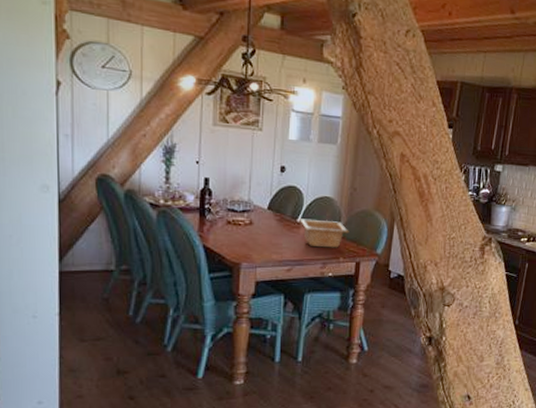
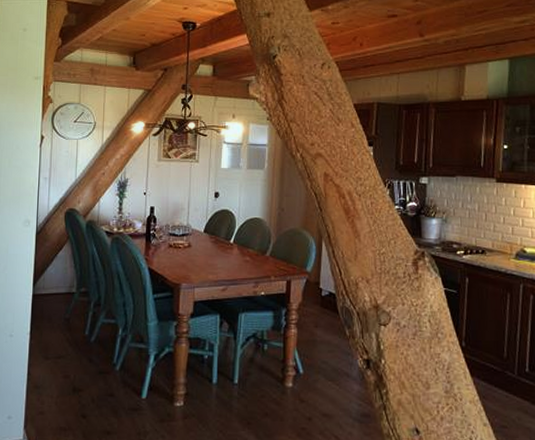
serving bowl: present [299,218,349,248] -> none [232,240,279,267]

